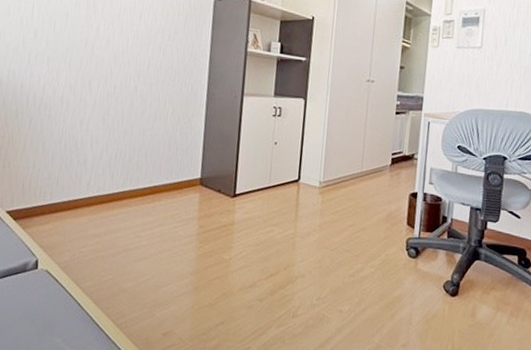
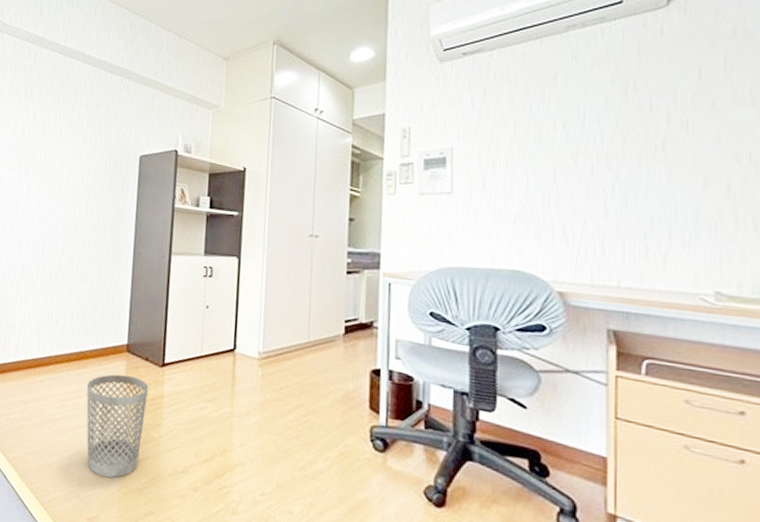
wastebasket: none [160,205,221,297] -> present [86,374,149,478]

